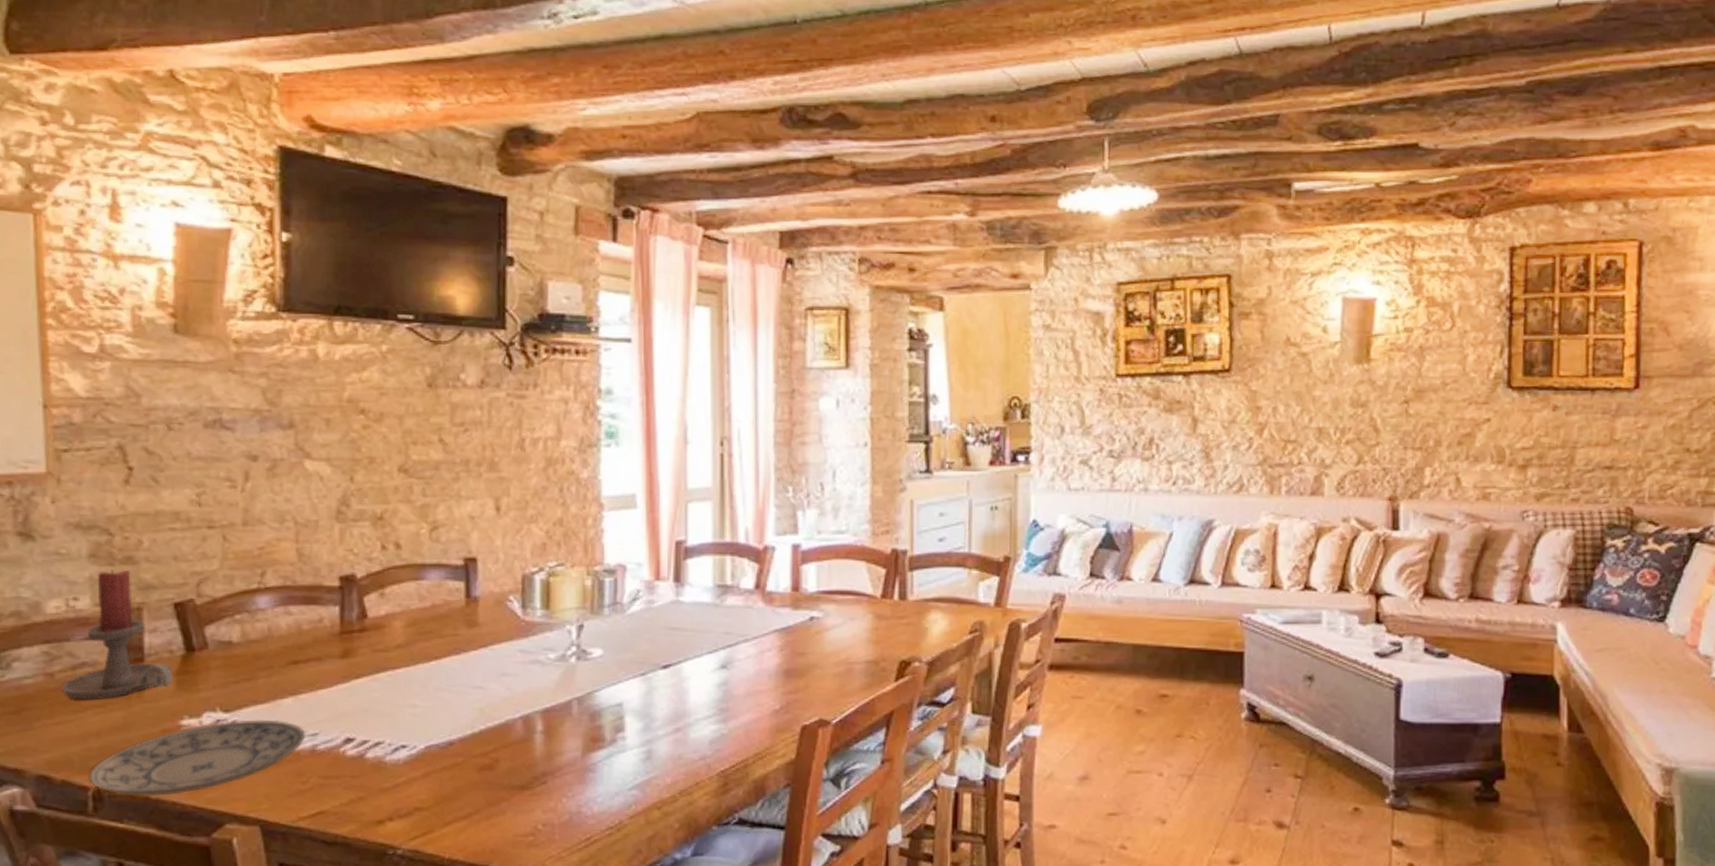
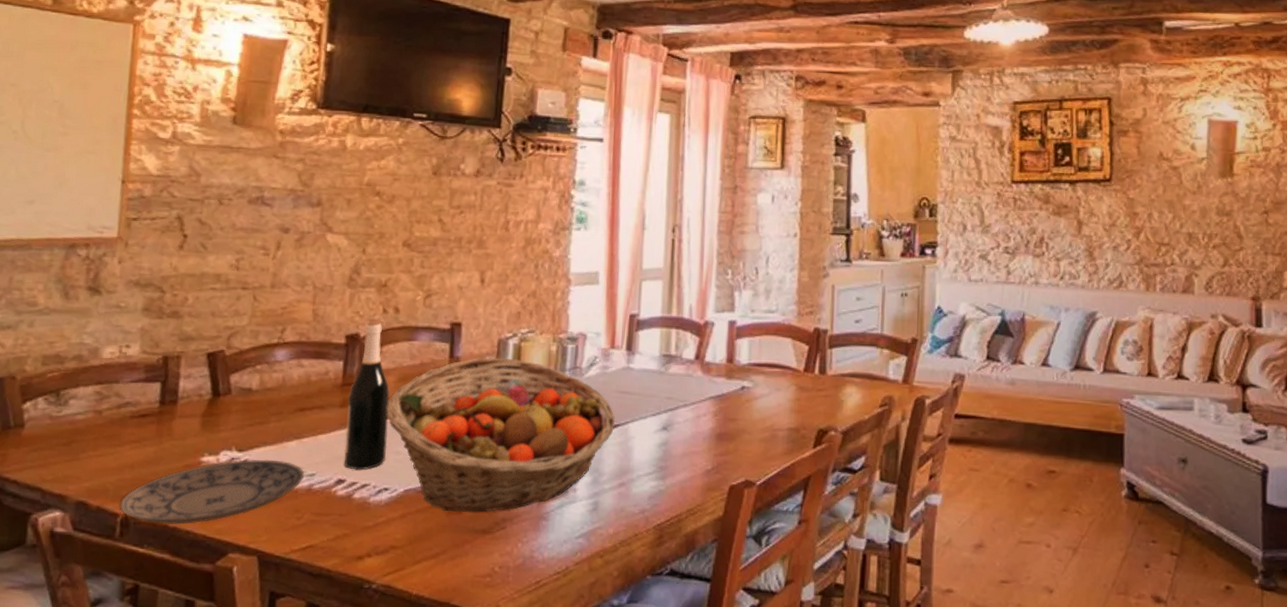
candle holder: present [61,569,173,700] -> none [106,322,200,436]
wine bottle: none [349,559,401,727] -> present [344,321,390,471]
fruit basket: none [396,595,665,768] -> present [386,357,615,513]

